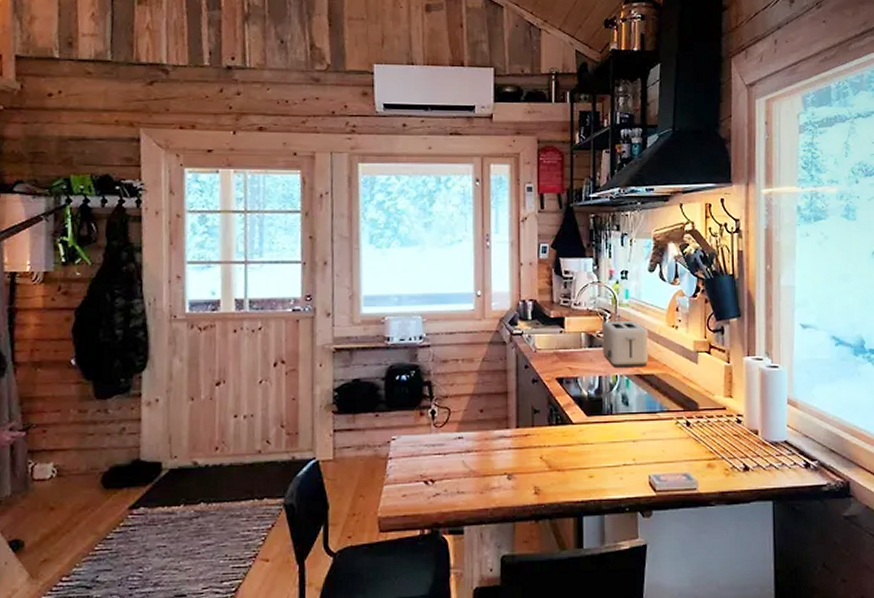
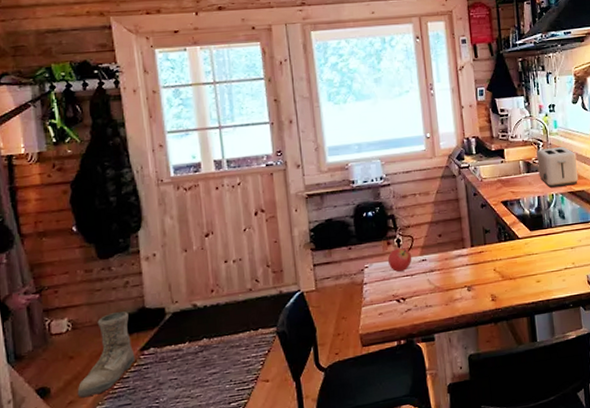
boot: none [53,461,123,557] -> present [77,311,135,398]
fruit: none [418,420,447,449] -> present [387,247,412,273]

